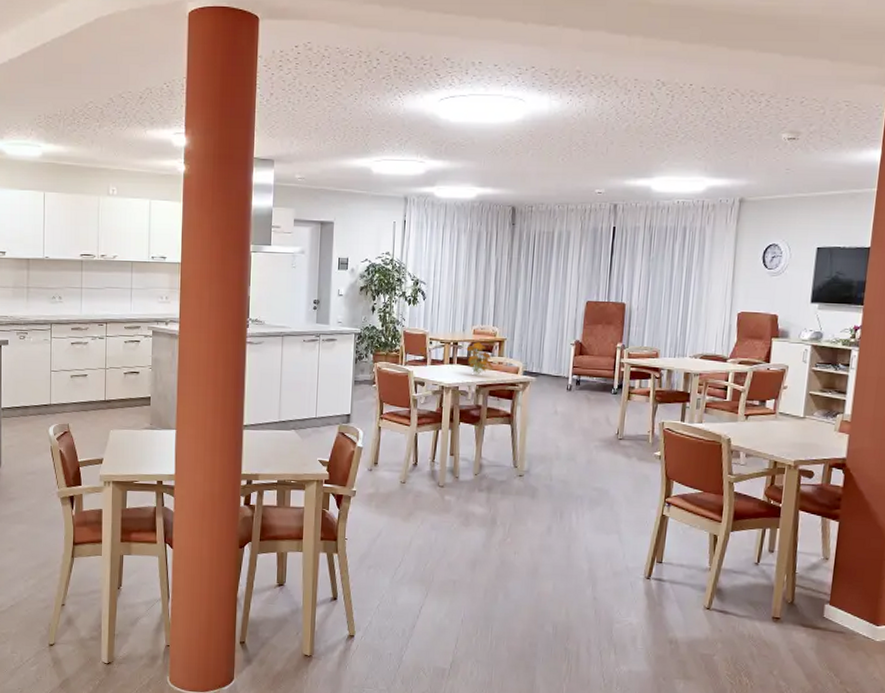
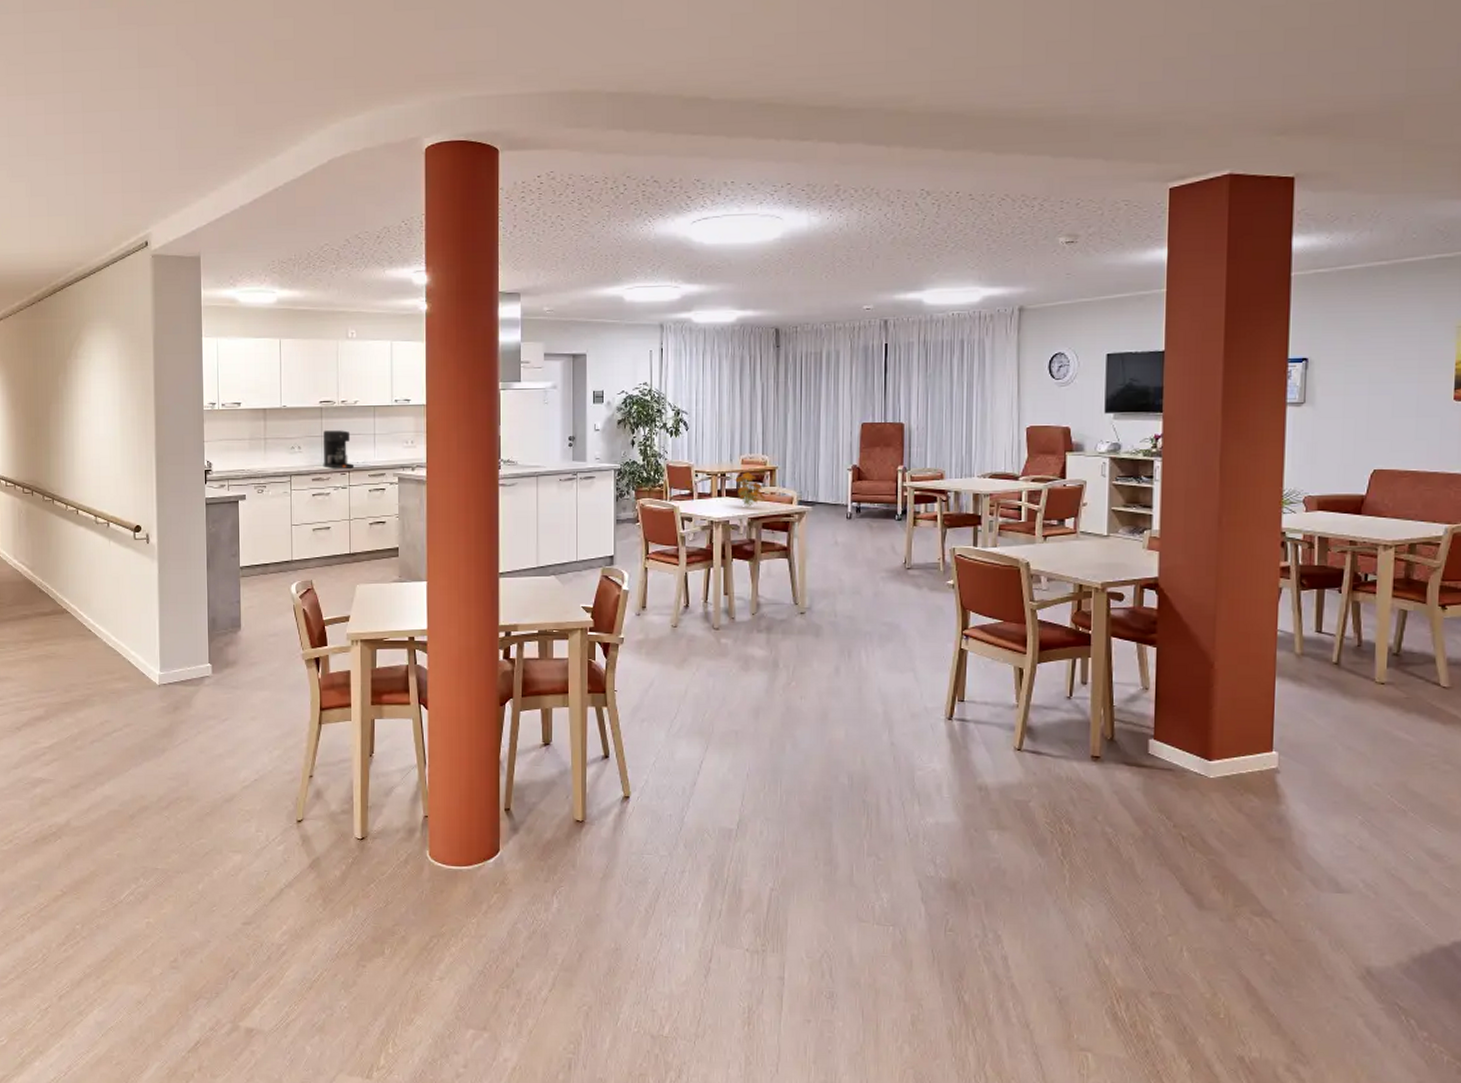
coffee maker: none [82,282,111,321] -> present [323,430,353,470]

